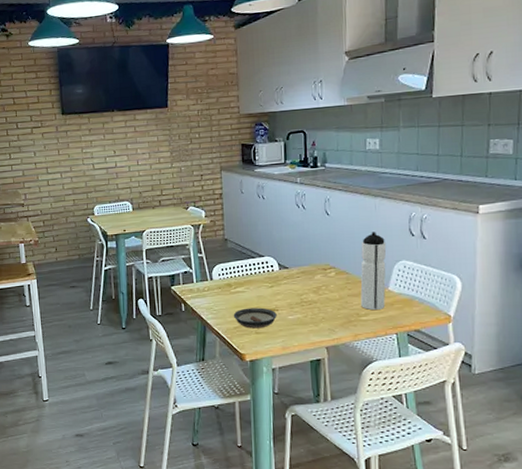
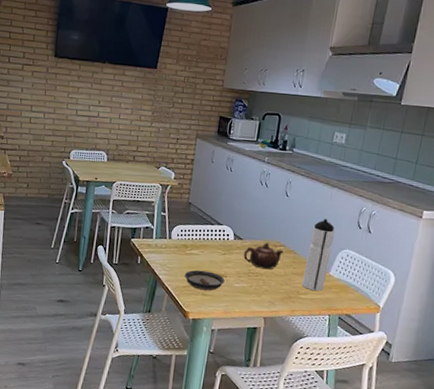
teapot: none [292,267,336,296] -> present [243,242,285,270]

